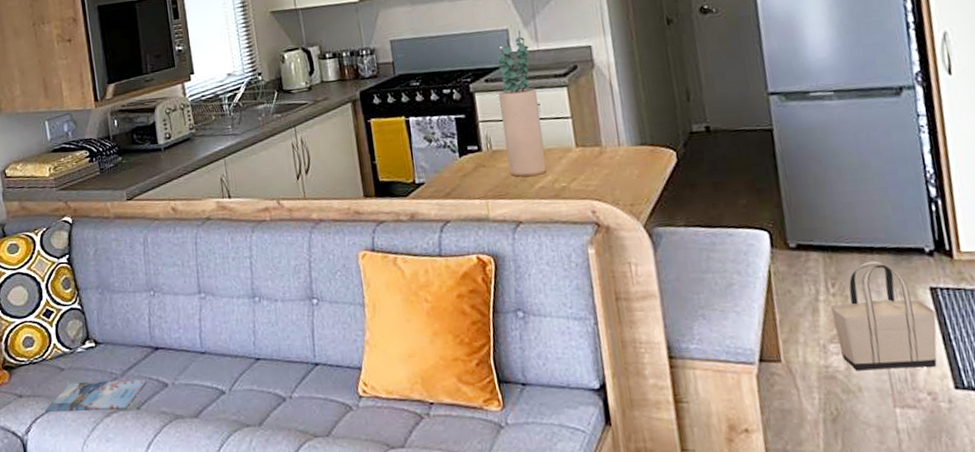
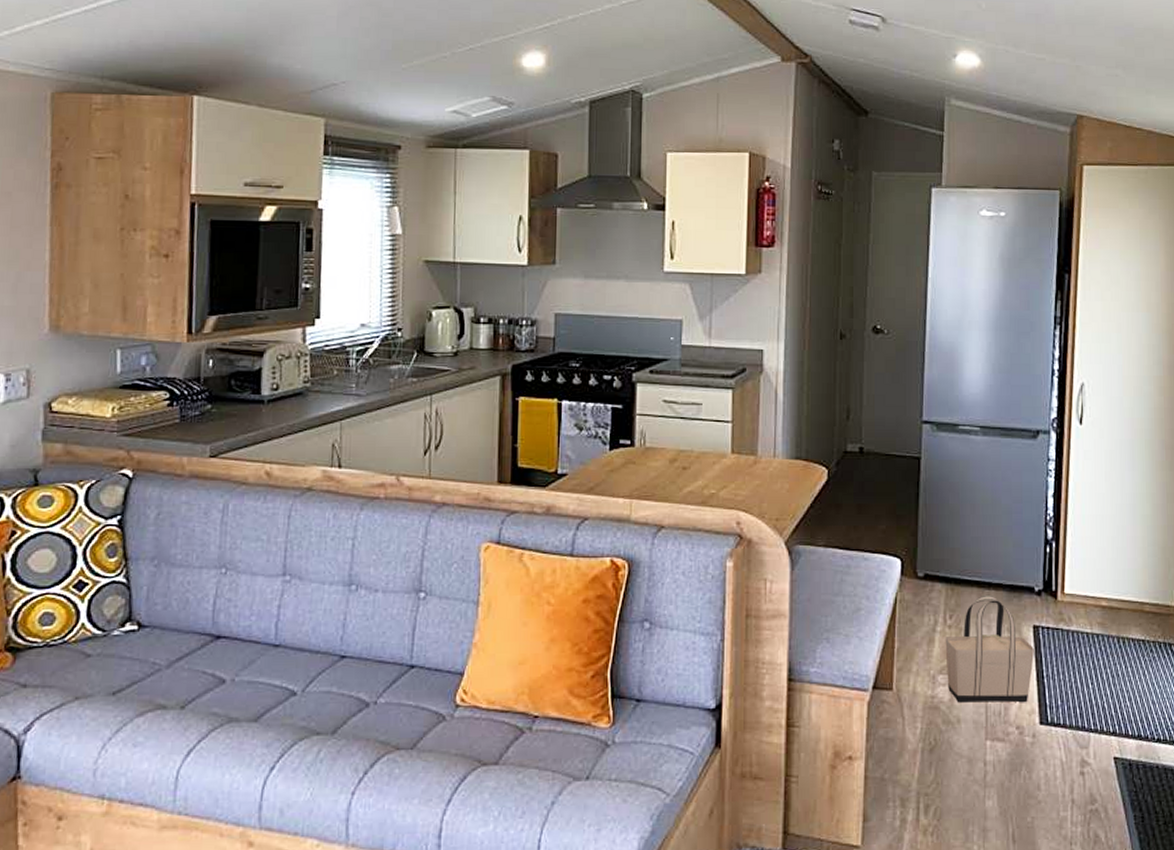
magazine: present [45,379,147,413] -> none [56,672,199,709]
vase: present [497,30,547,177] -> none [659,323,701,478]

